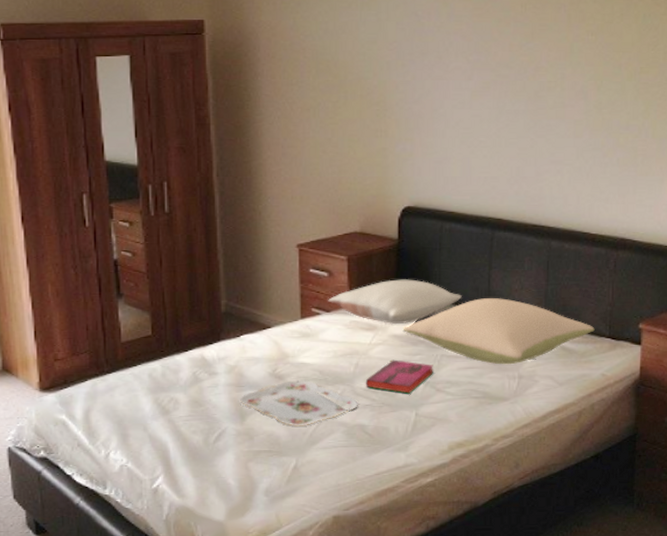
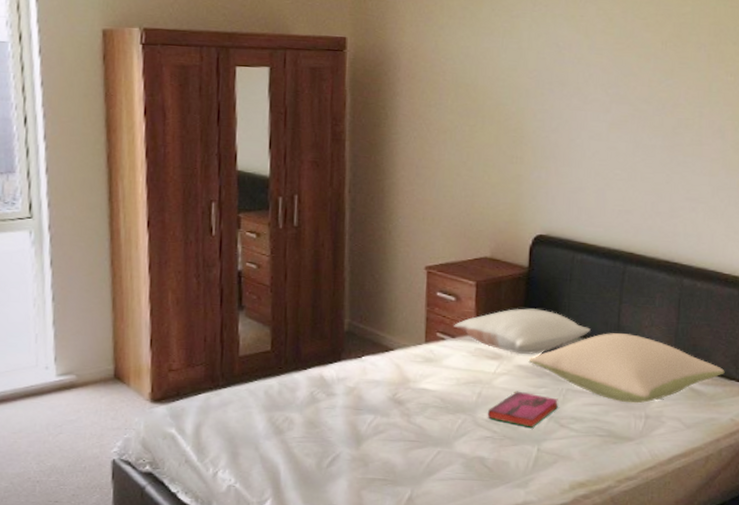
serving tray: present [240,380,358,427] -> none [357,406,479,455]

